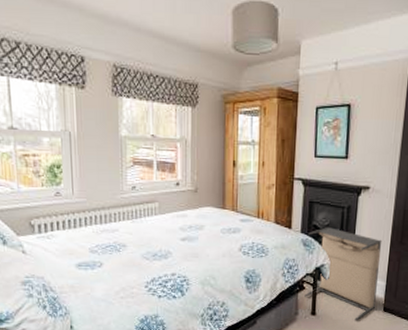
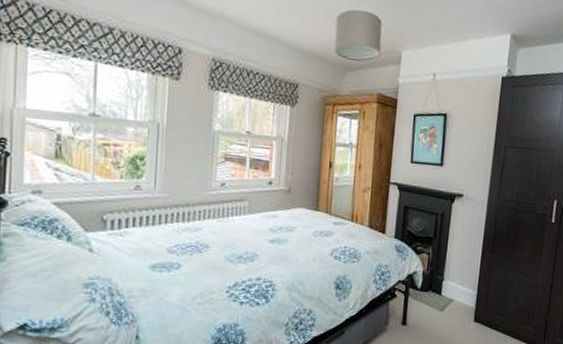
laundry hamper: present [304,227,382,321] -> none [396,233,474,332]

